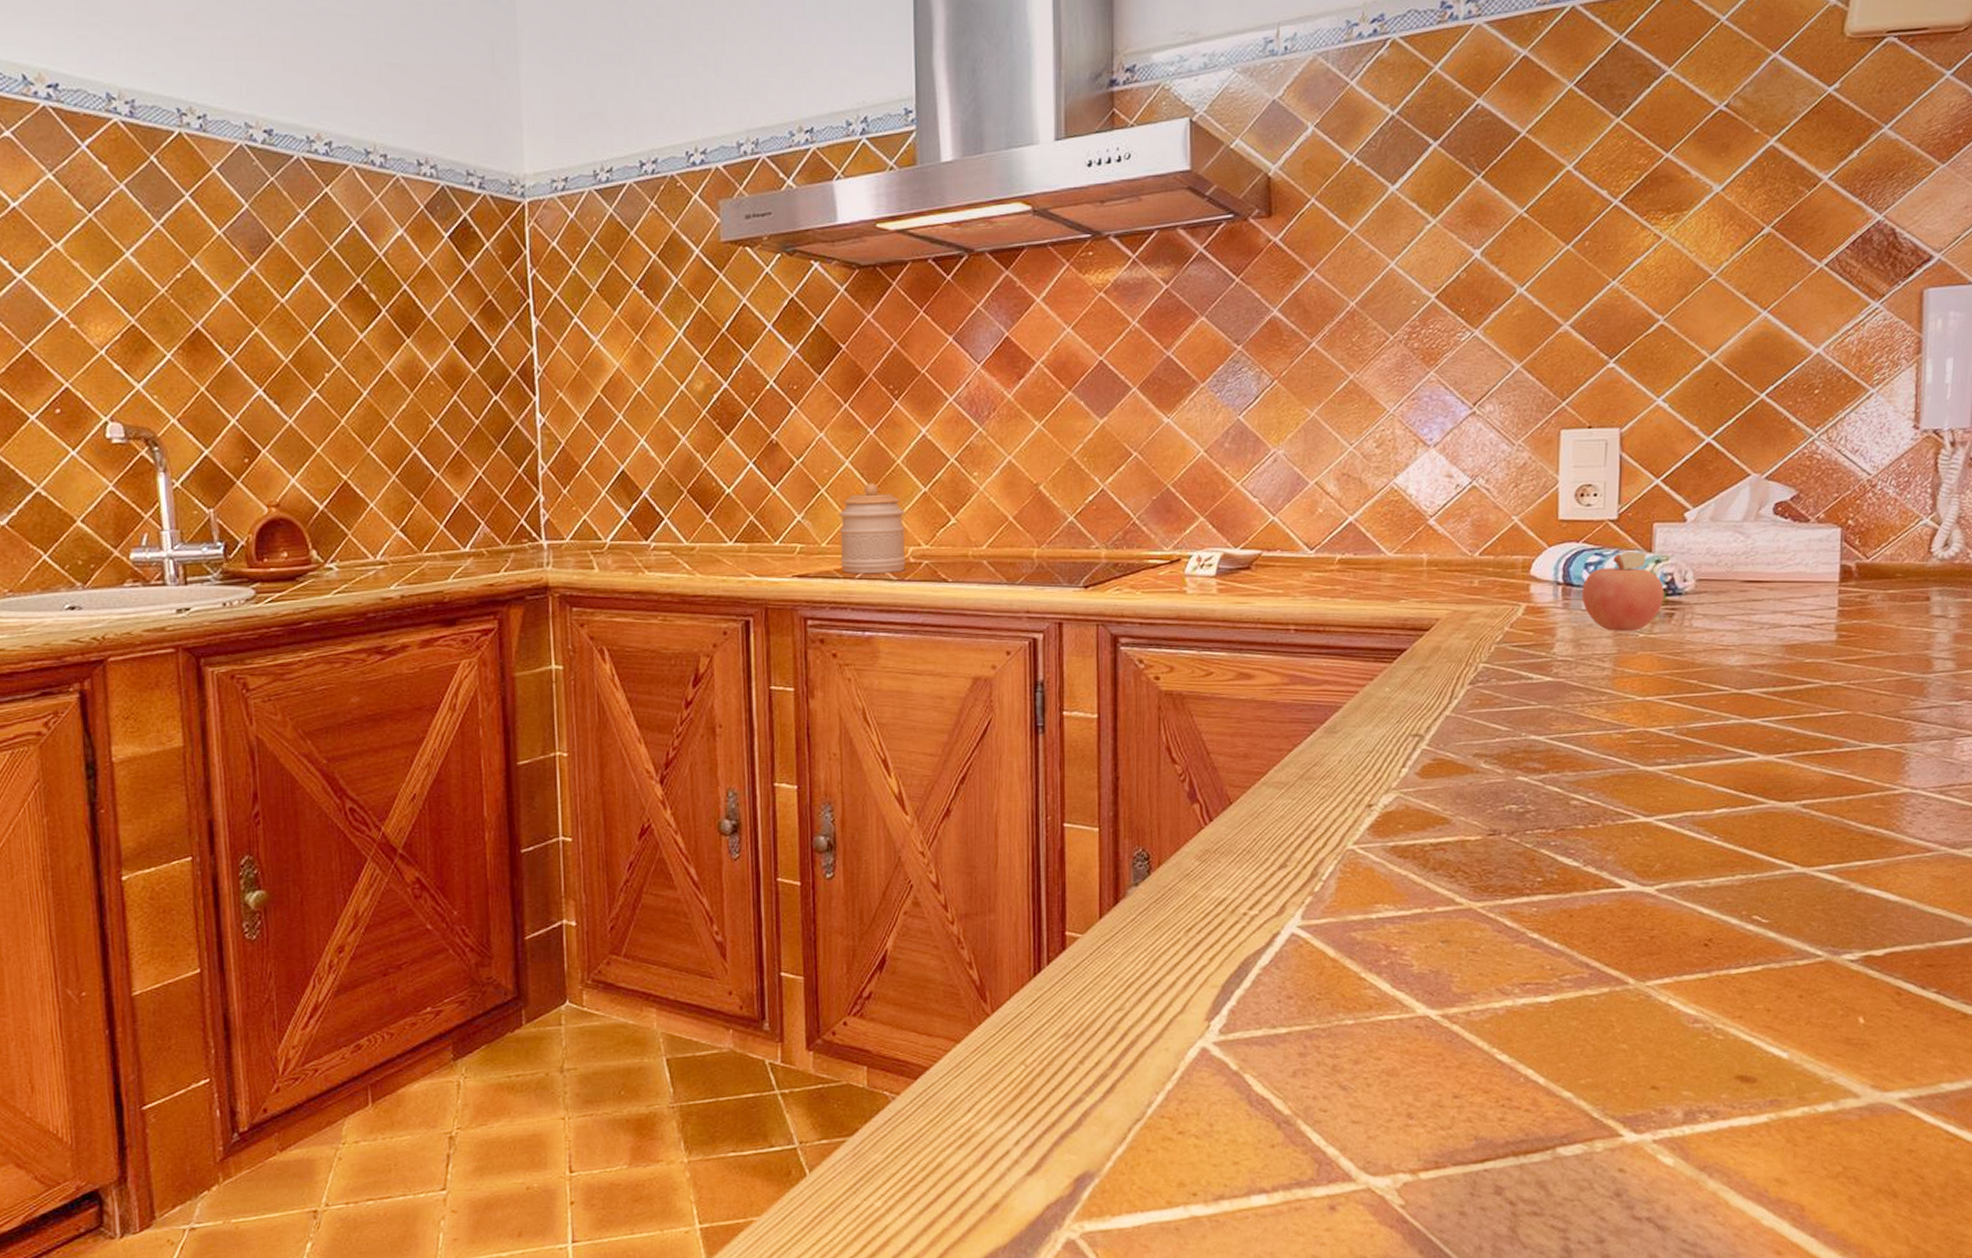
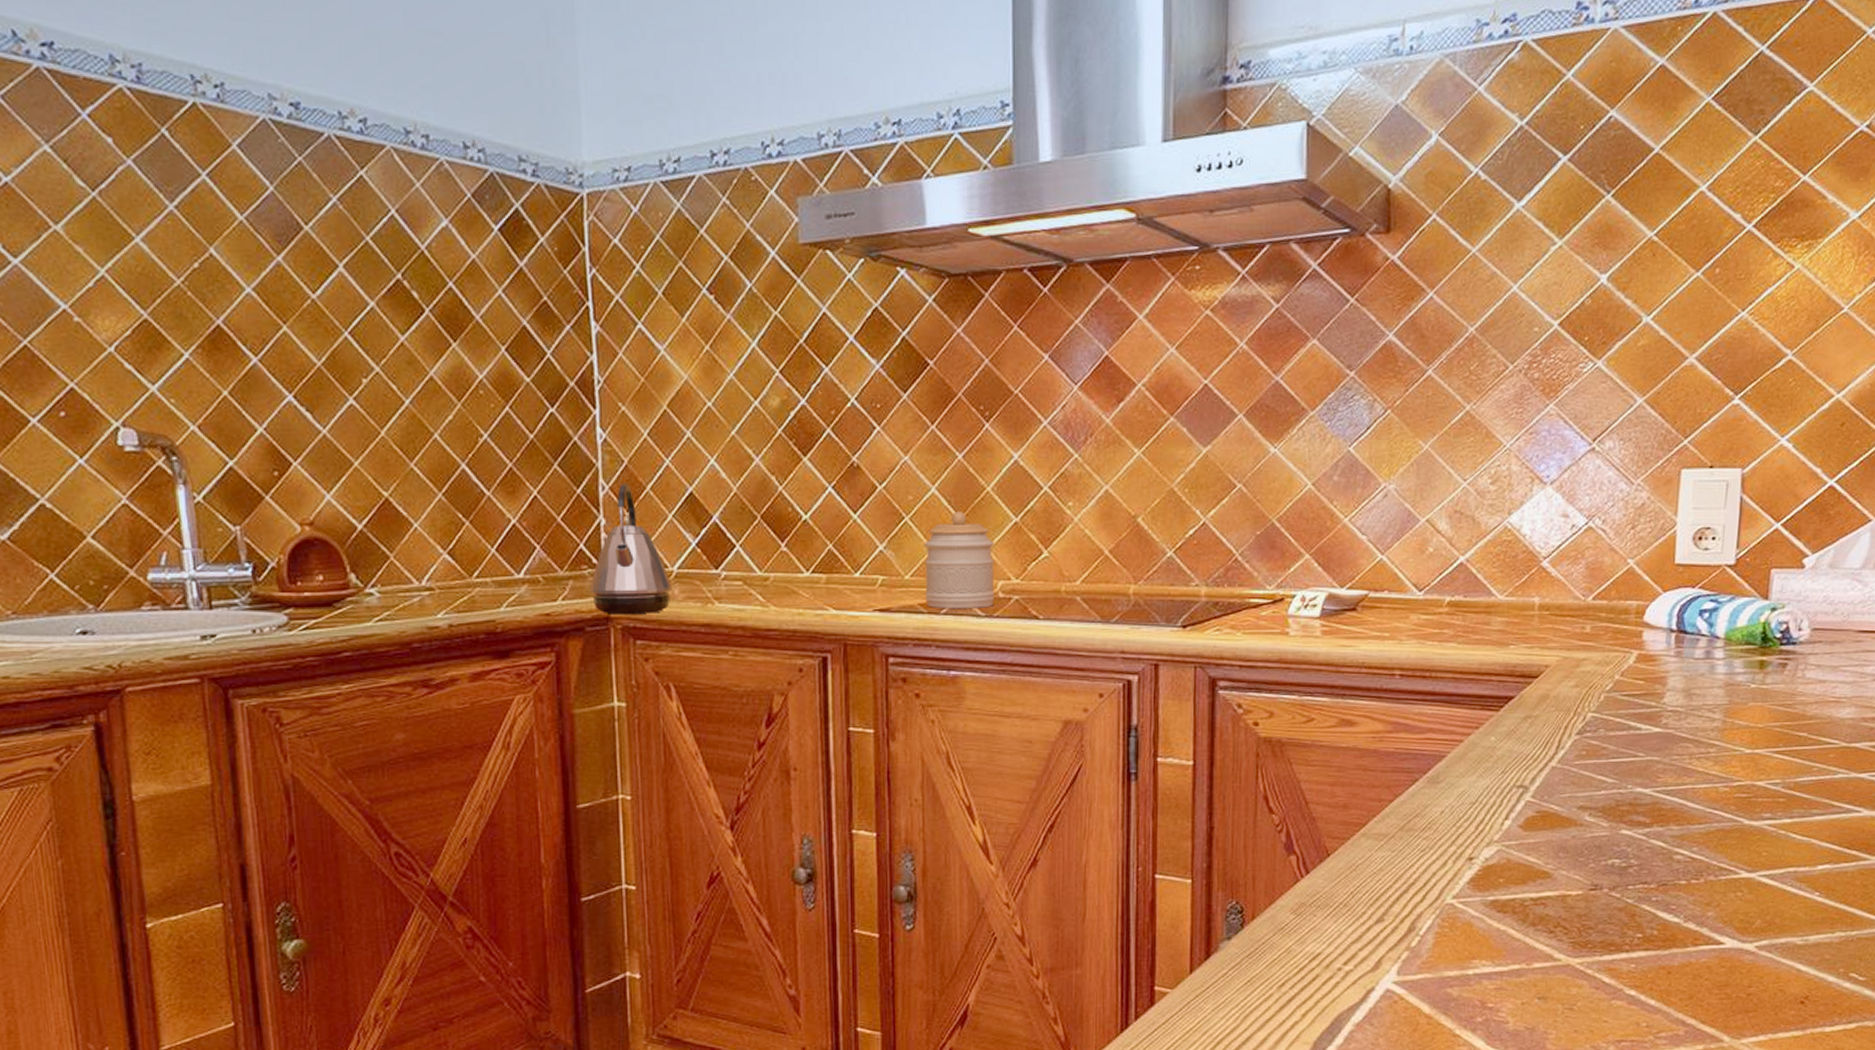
kettle: none [529,462,606,584] -> present [589,482,673,615]
fruit: present [1582,551,1664,632] -> none [1695,597,1779,682]

